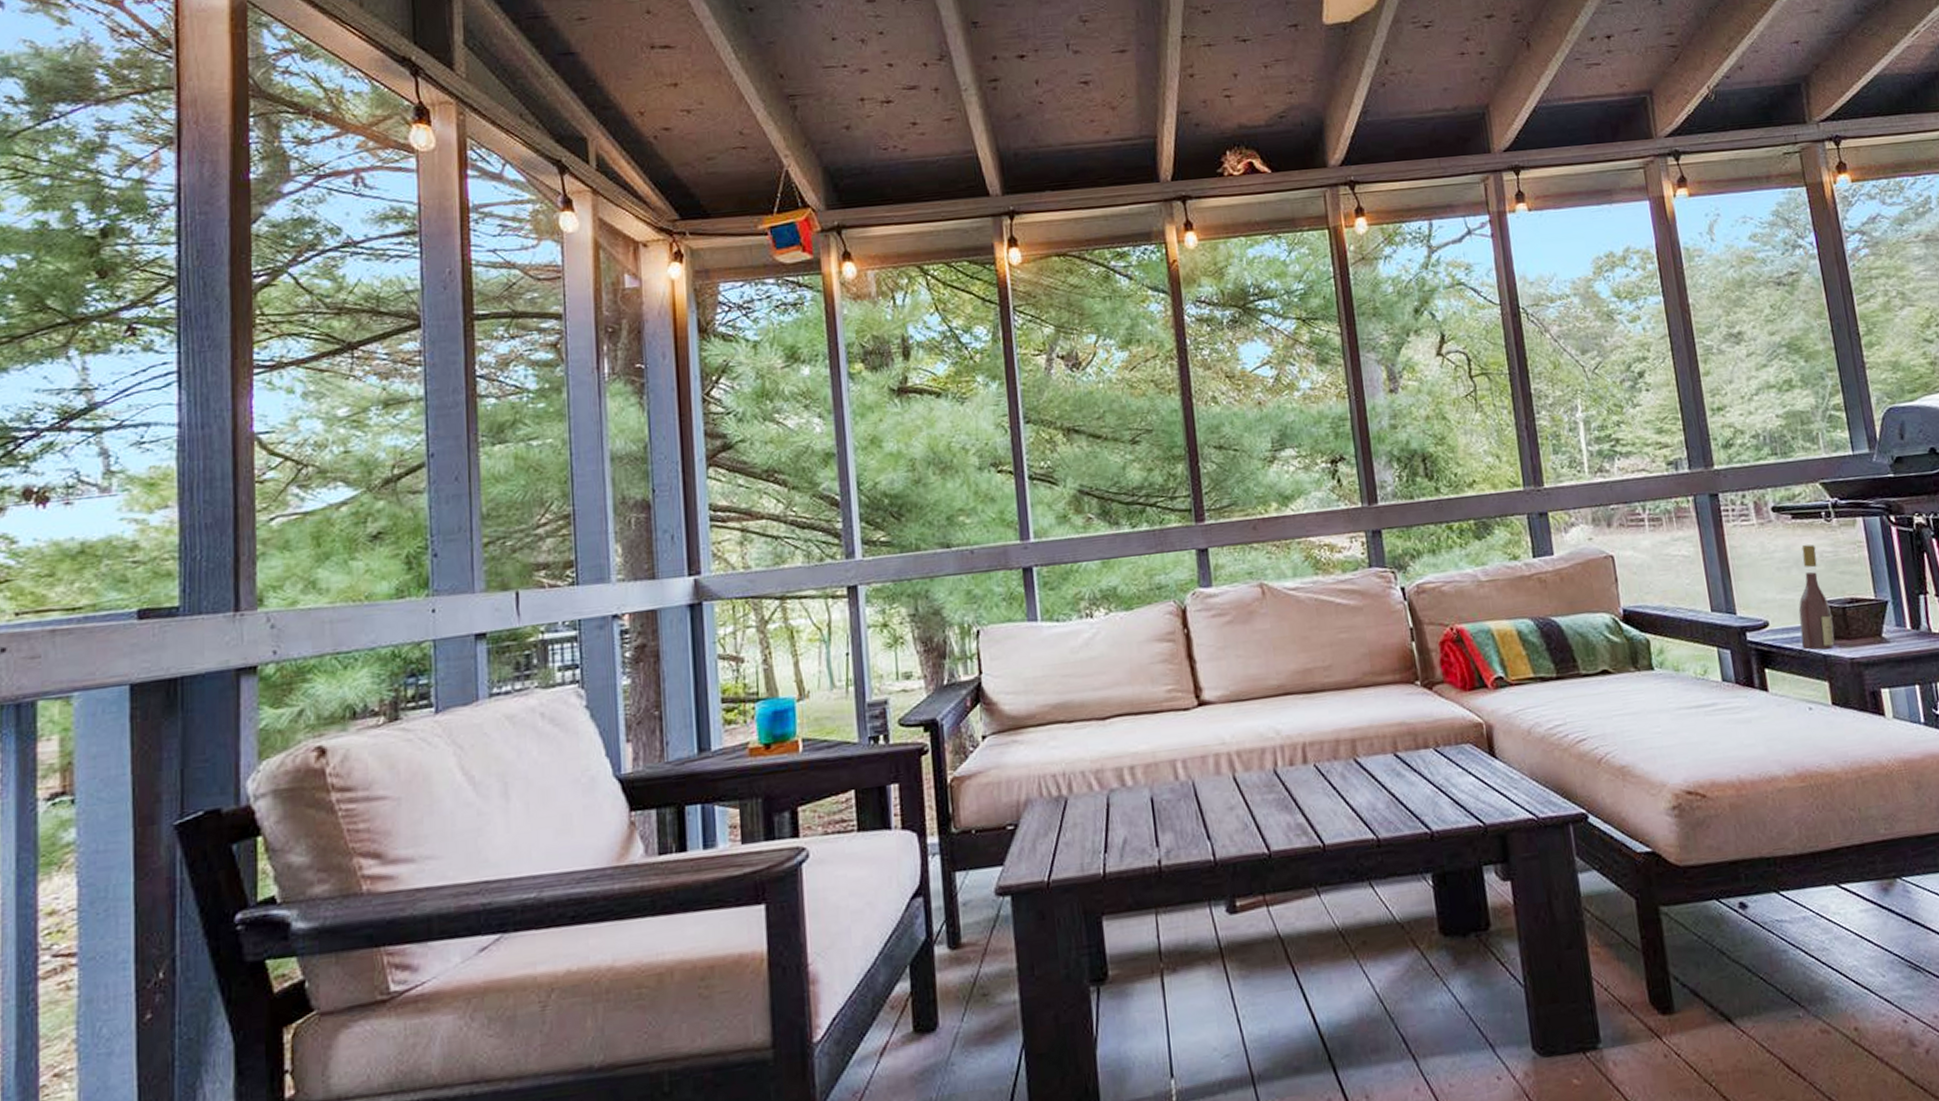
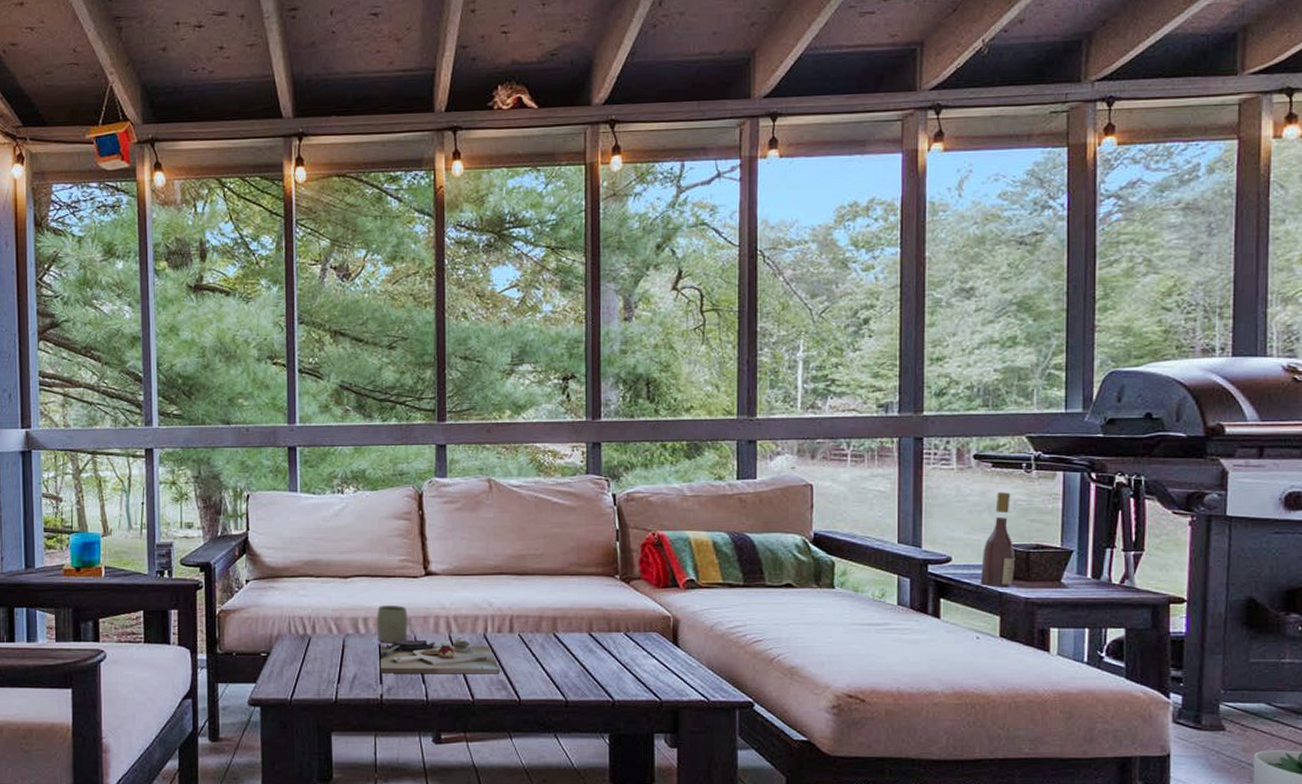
mug: none [1144,746,1185,794] -> present [376,605,408,642]
decorative tray: none [1153,777,1297,834] -> present [379,638,500,674]

